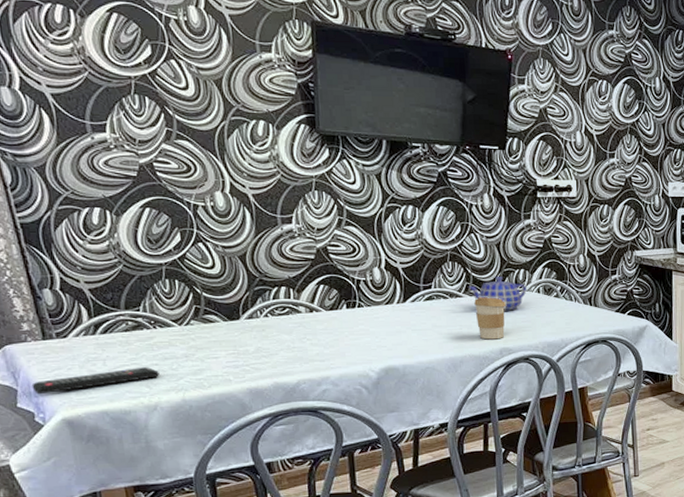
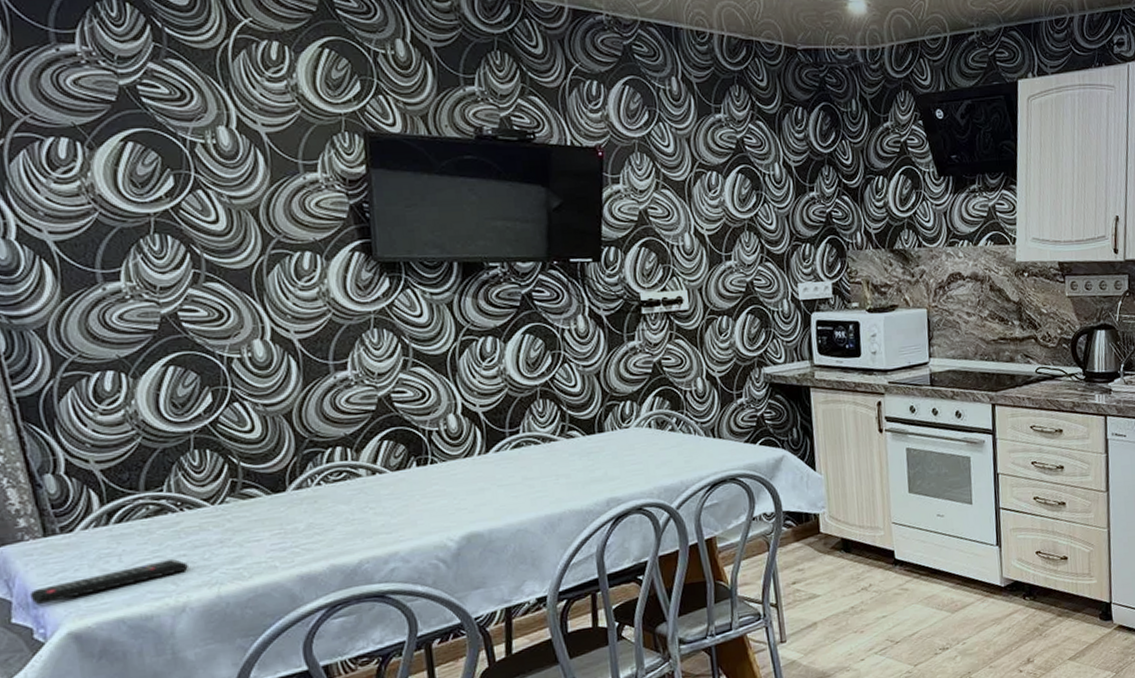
teapot: present [468,277,527,311] -> none [564,412,636,453]
coffee cup: present [474,297,506,340] -> none [572,437,611,490]

